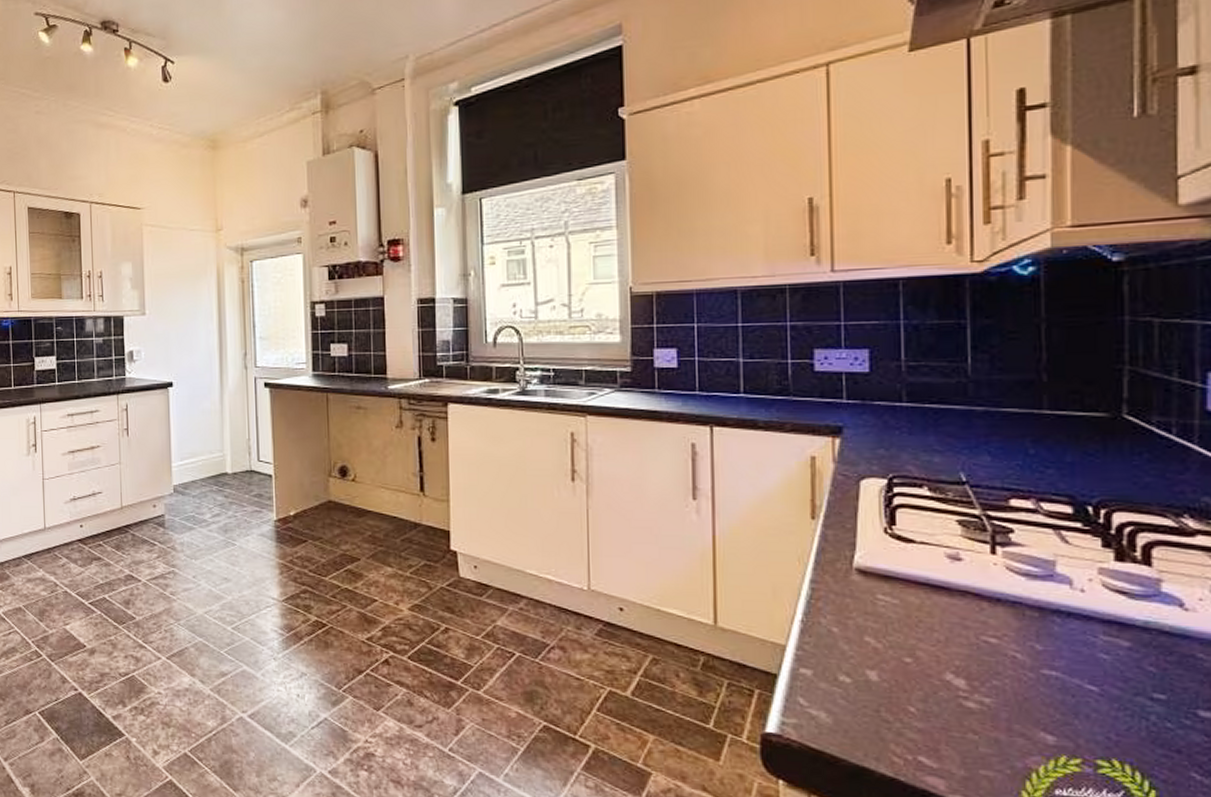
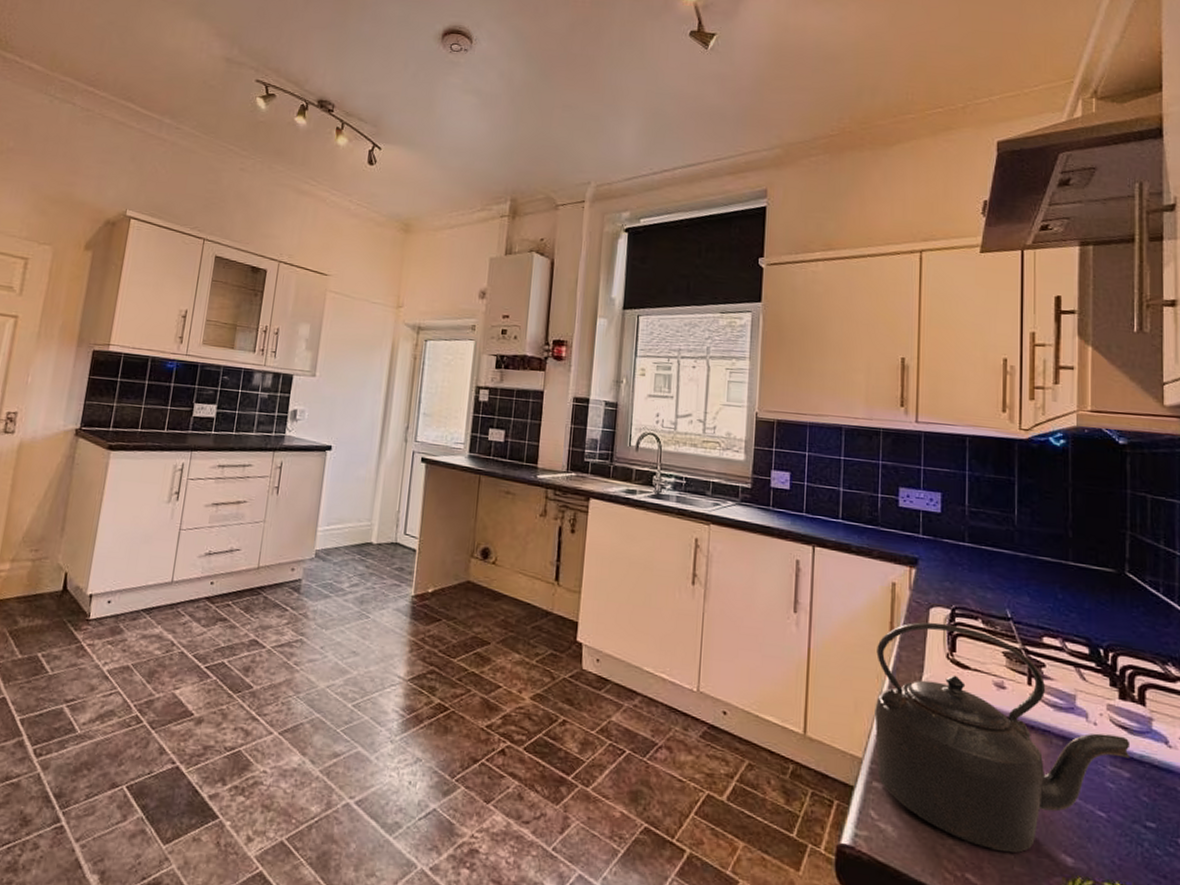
kettle: none [796,495,1131,733] -> present [874,622,1131,853]

